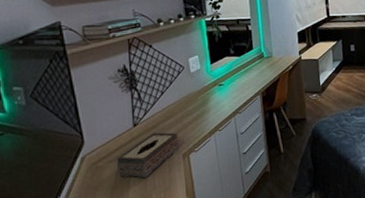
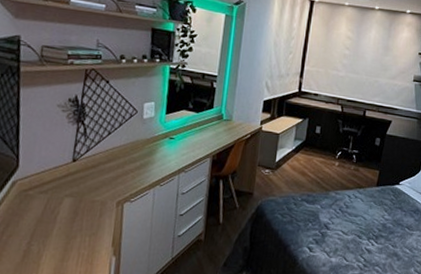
tissue box: present [116,132,180,179] -> none [46,173,117,218]

